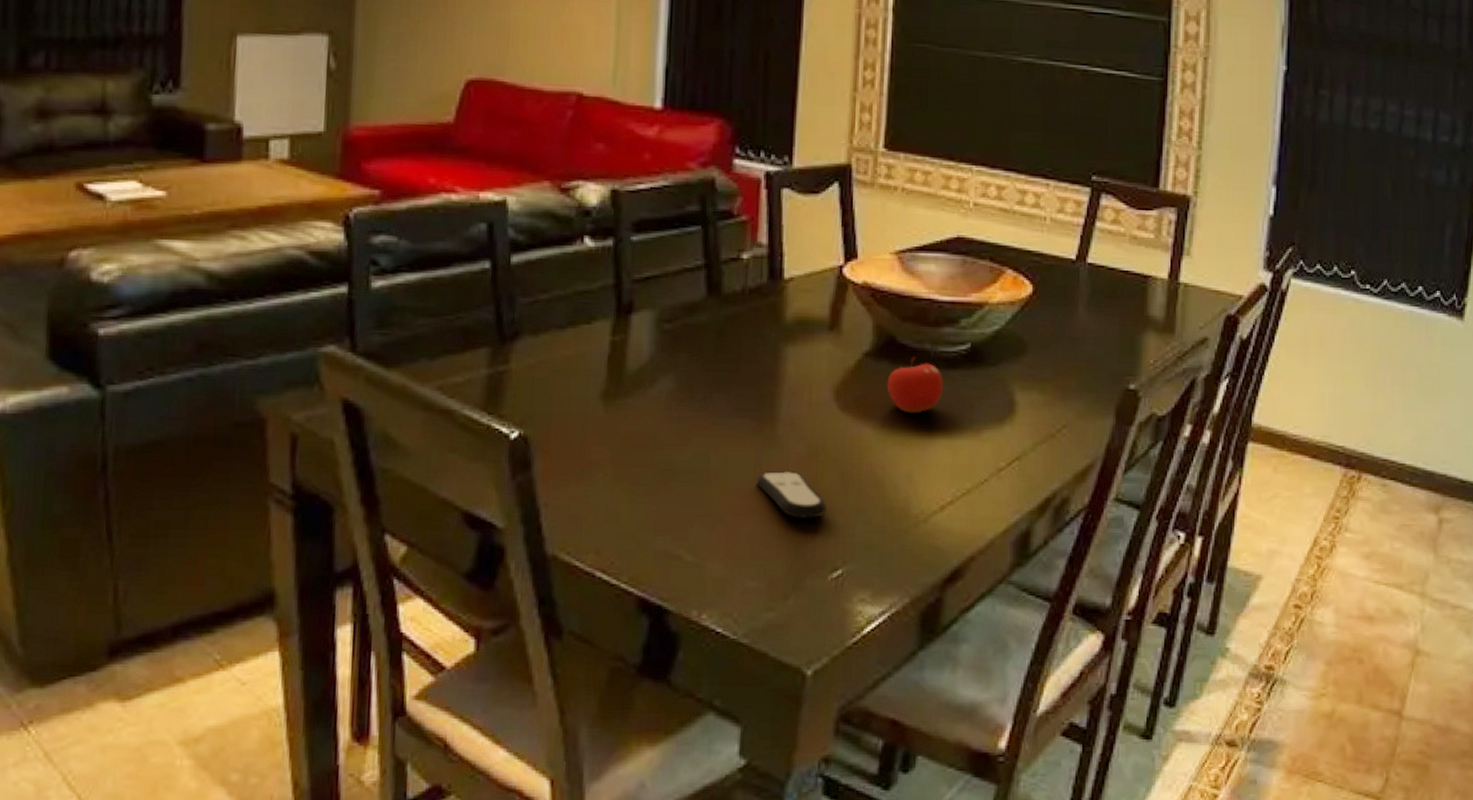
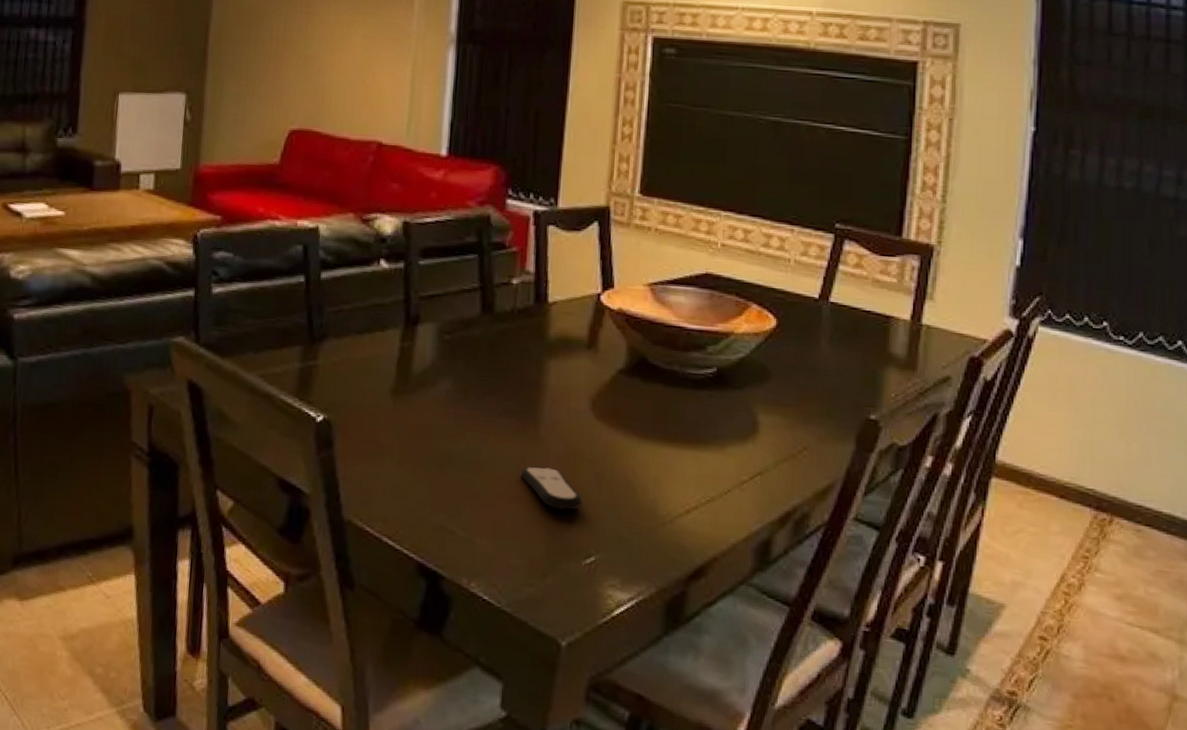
fruit: present [887,356,943,414] -> none [638,375,690,427]

